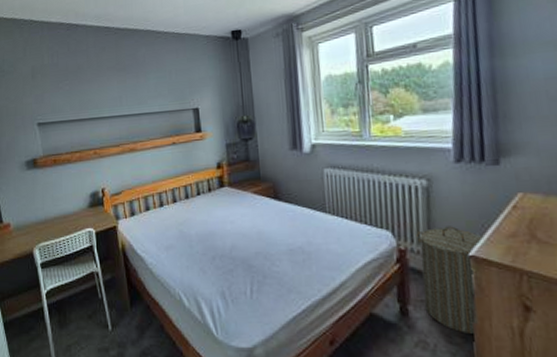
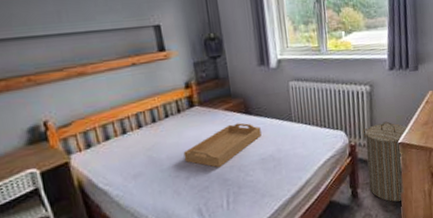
serving tray: none [211,208,291,252] -> present [183,122,262,168]

